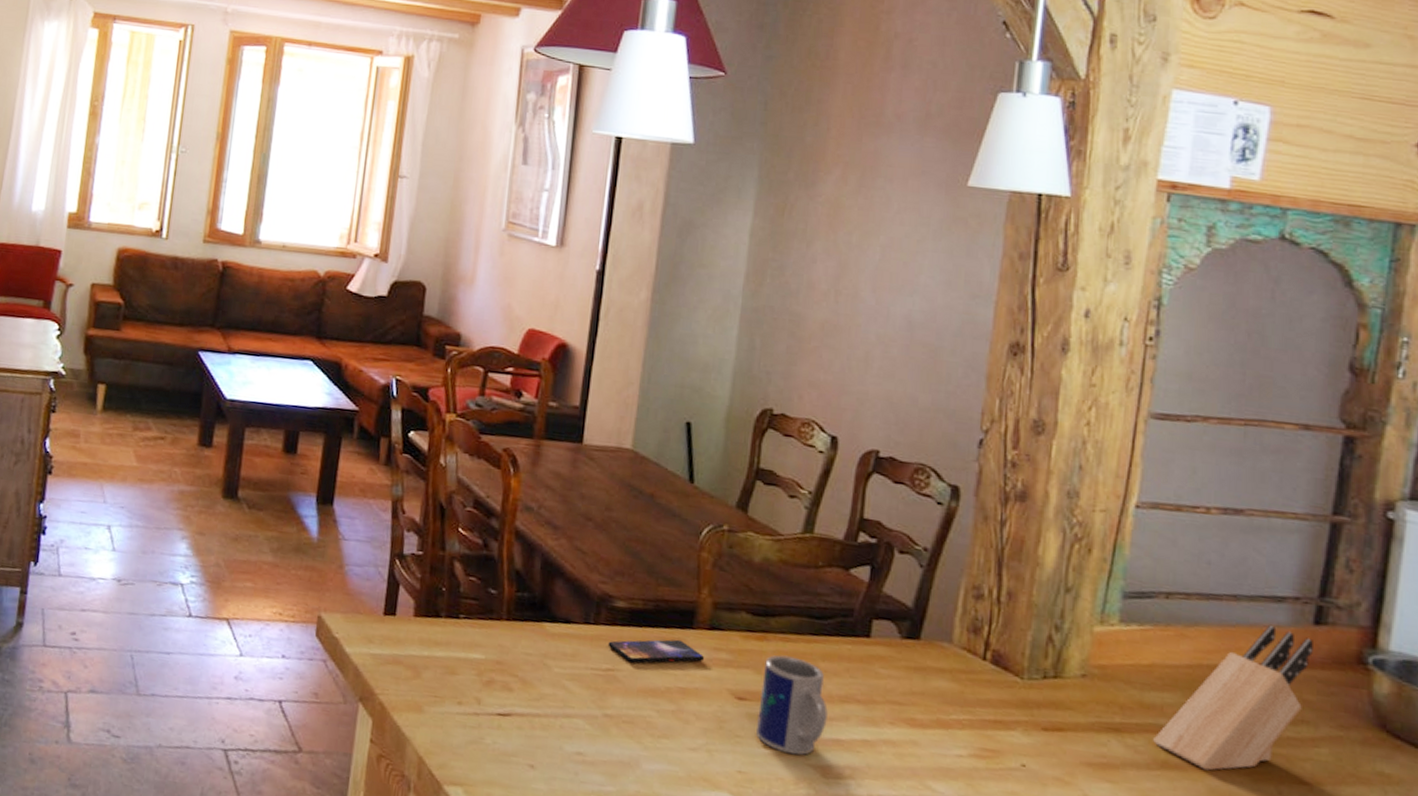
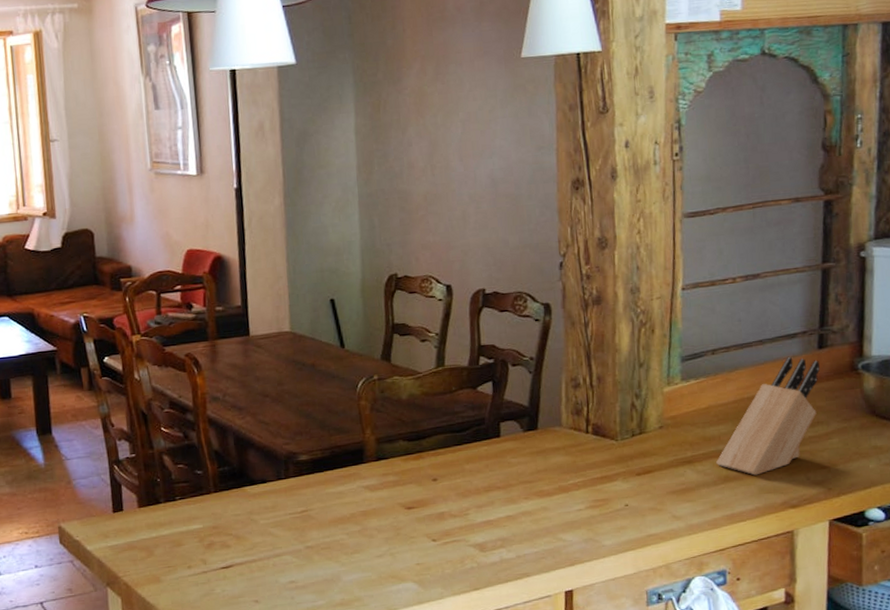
smartphone: present [608,639,704,664] -> none [299,474,376,502]
mug: present [756,654,829,756] -> none [423,466,478,541]

